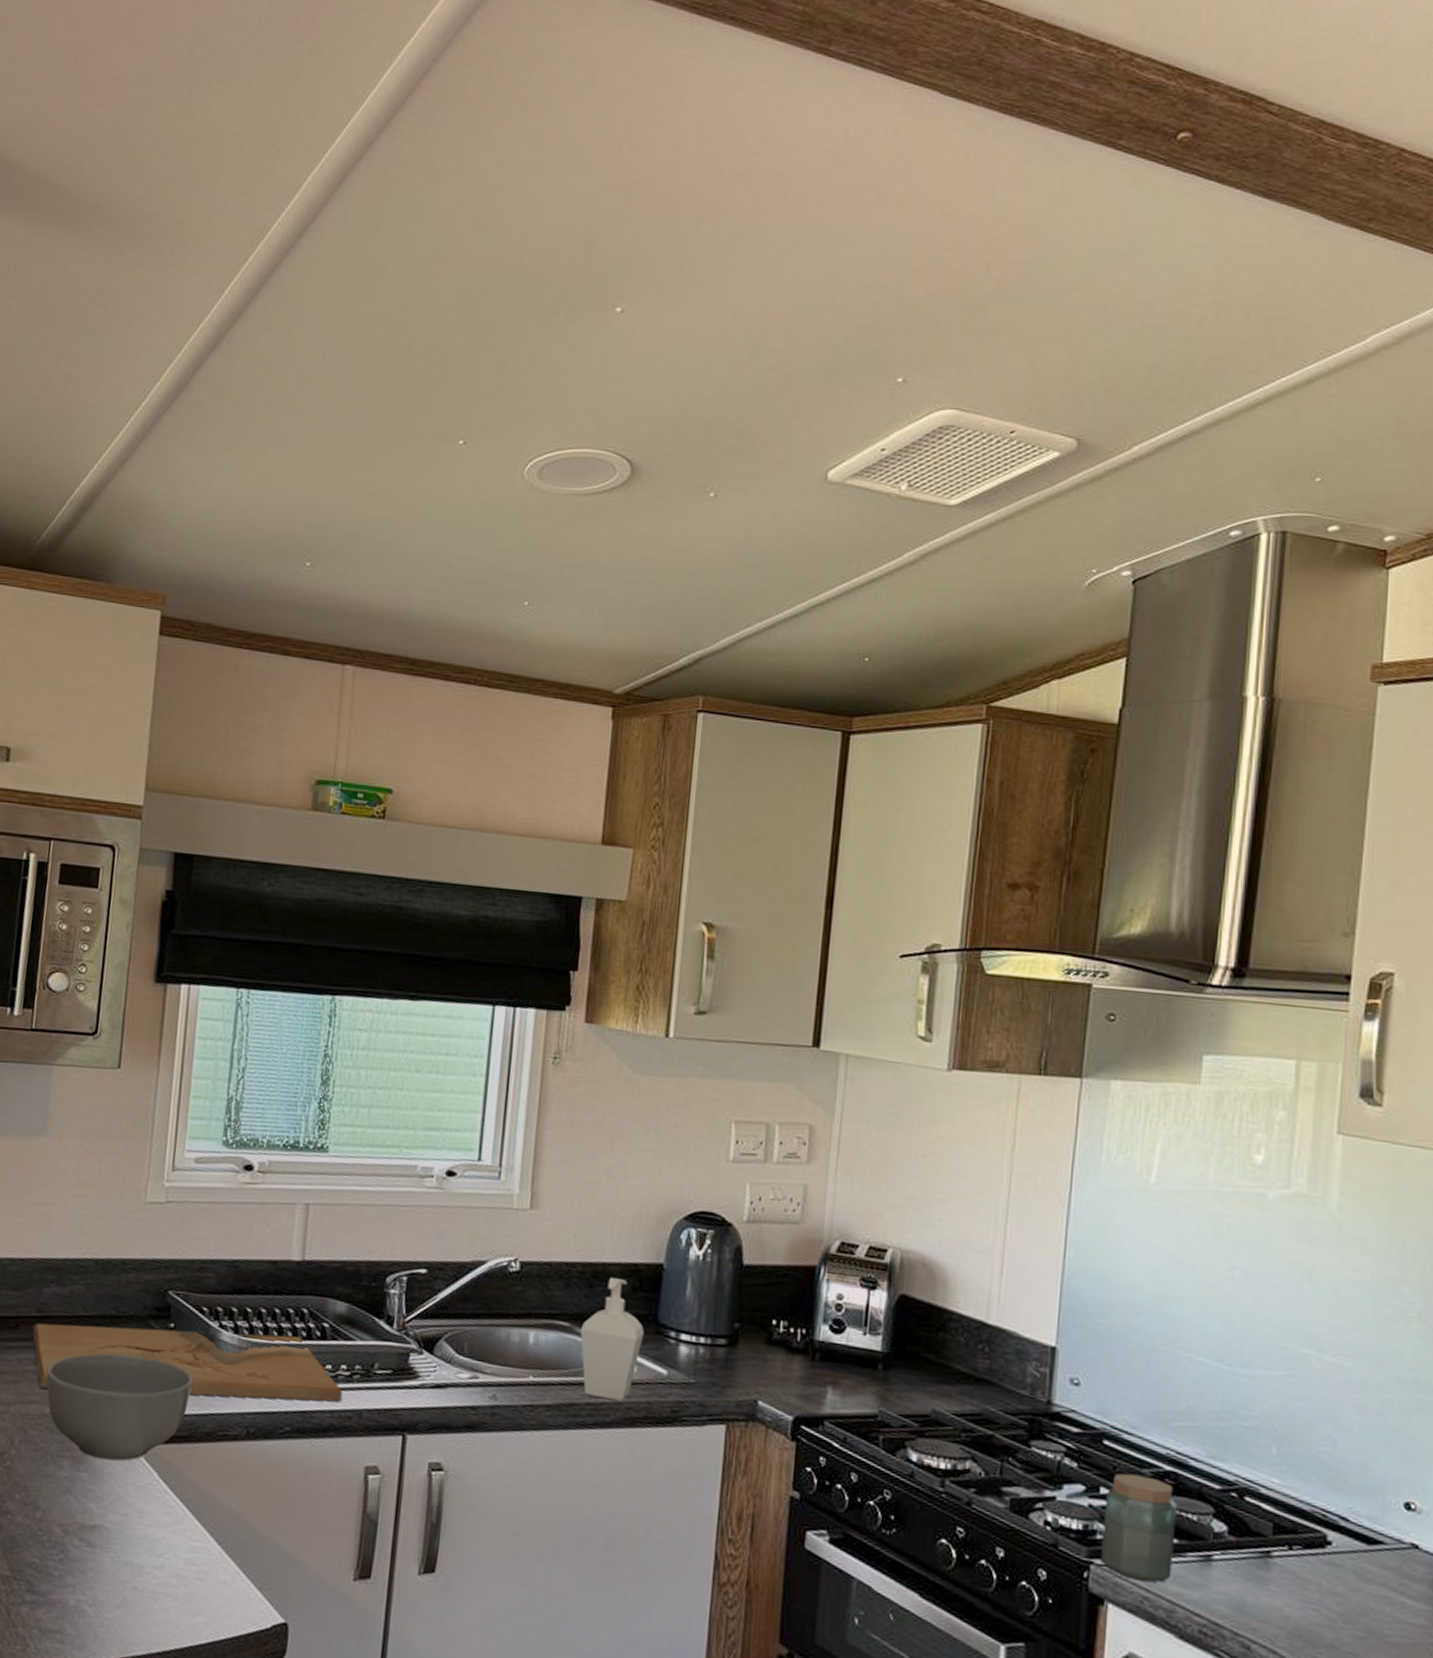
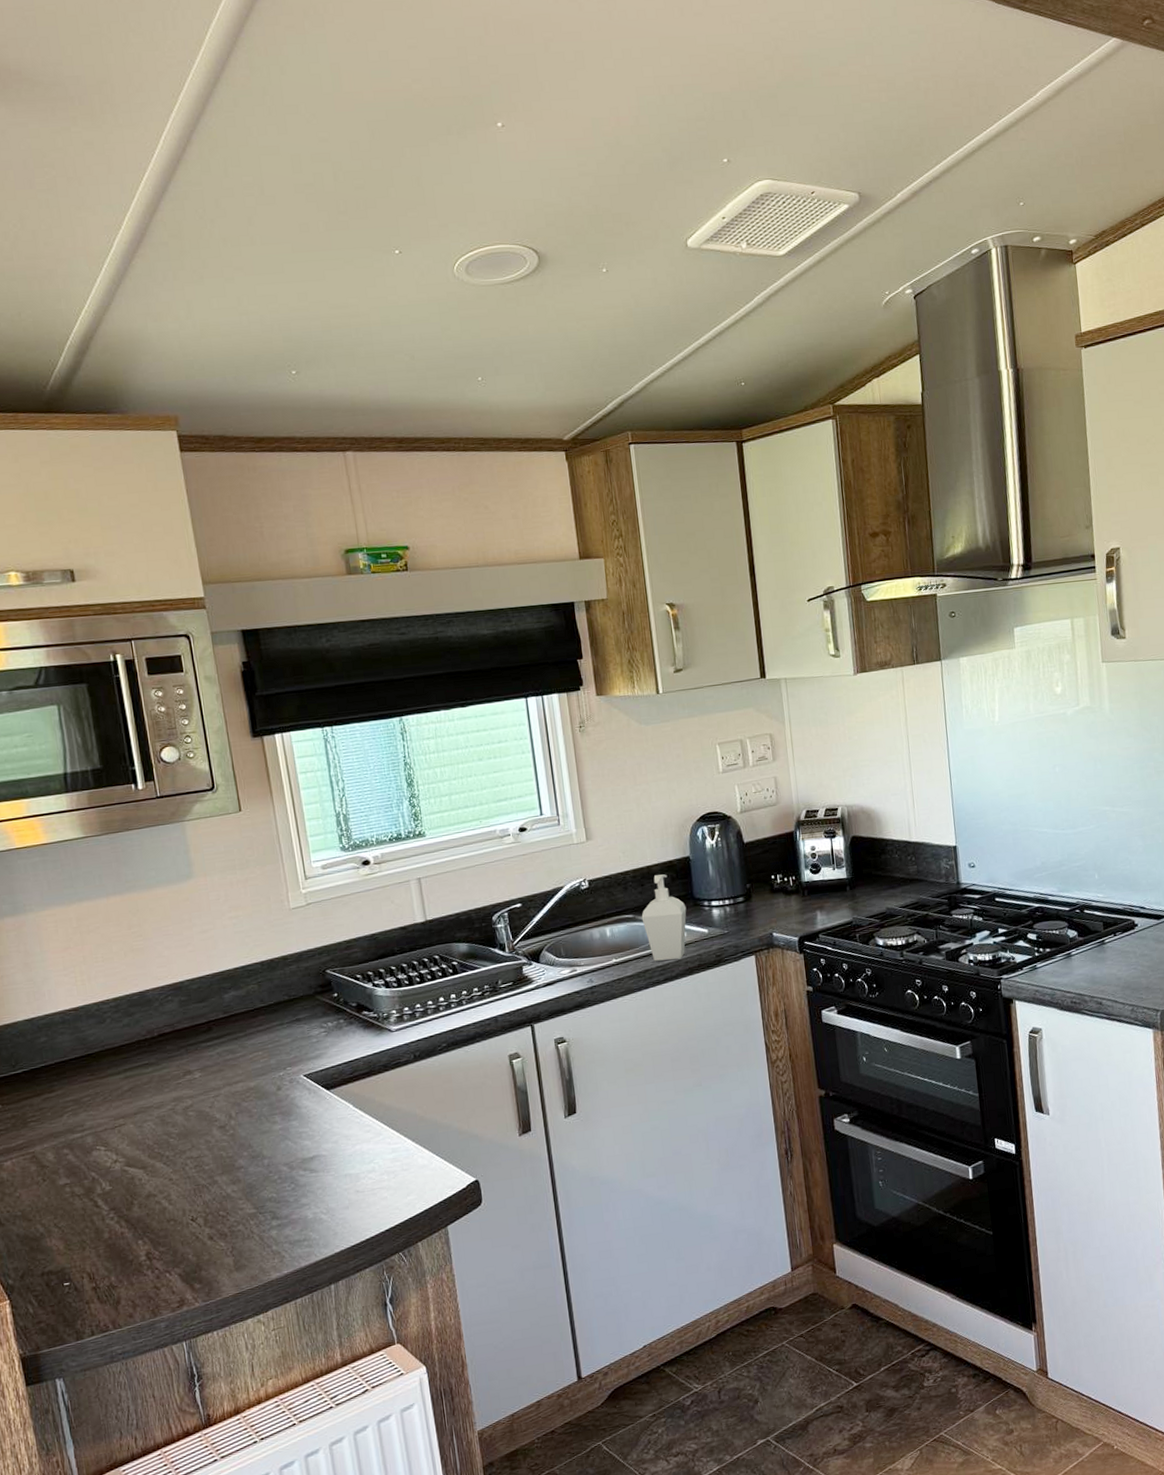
cutting board: present [31,1323,343,1402] -> none [223,977,481,1069]
bowl: present [46,1353,194,1461] -> none [243,1022,364,1108]
peanut butter: present [1101,1473,1178,1583] -> none [1002,914,1050,982]

